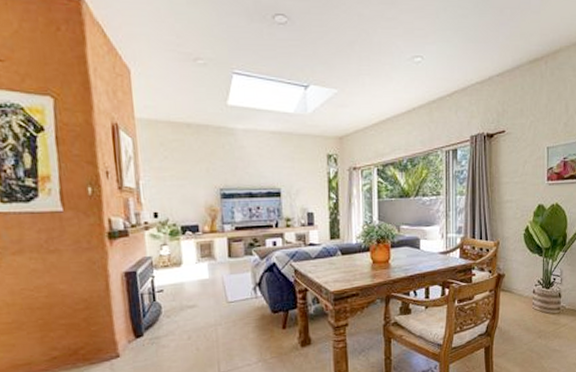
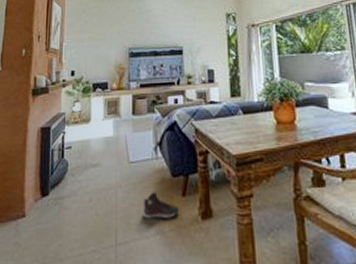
sneaker: none [243,327,280,350] -> present [141,192,180,220]

